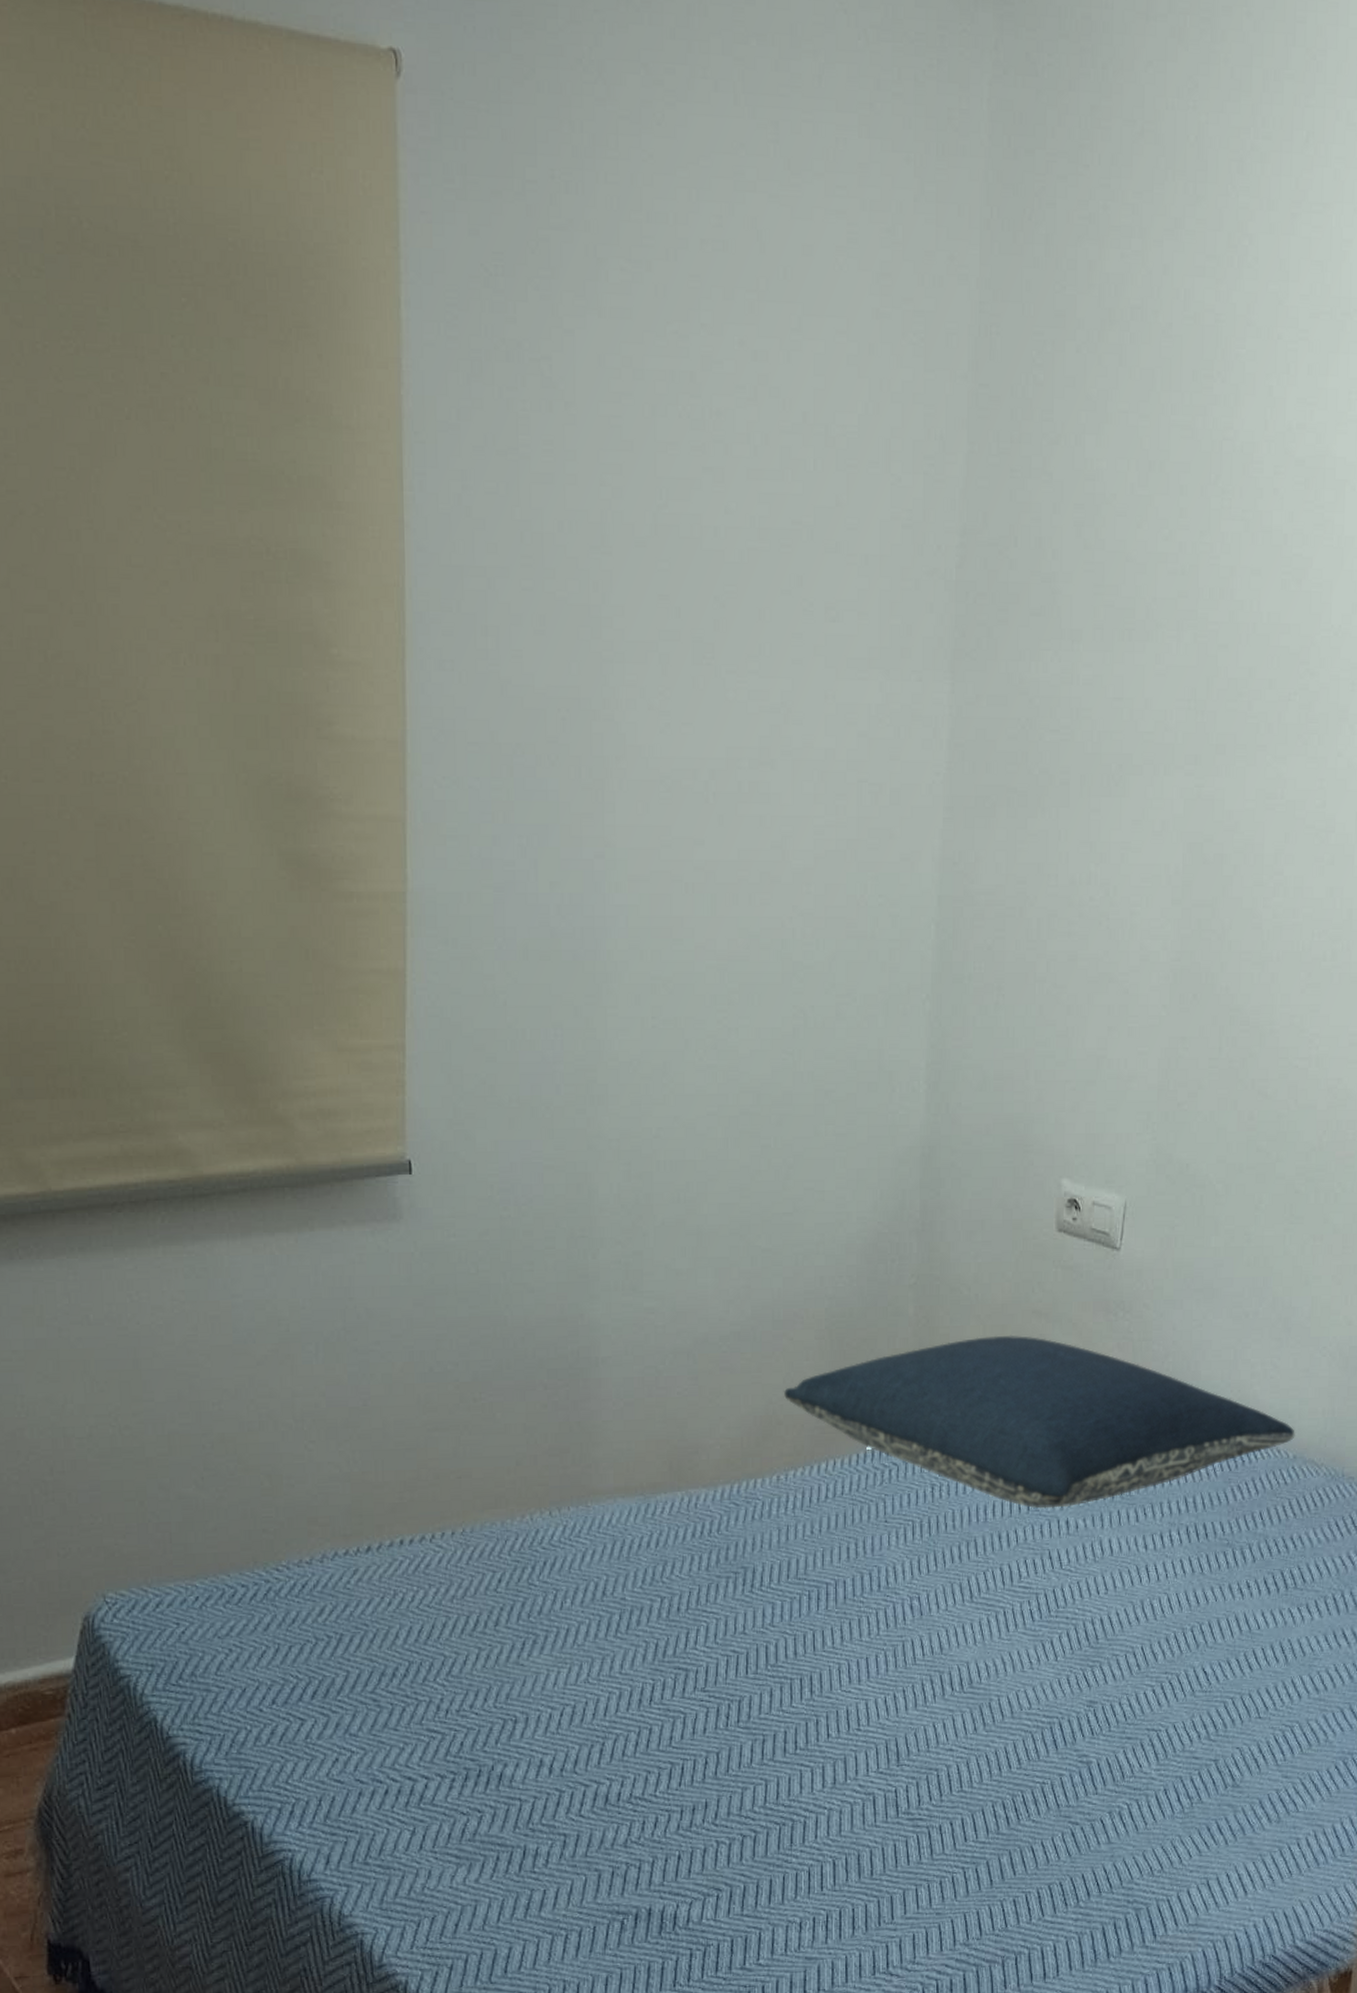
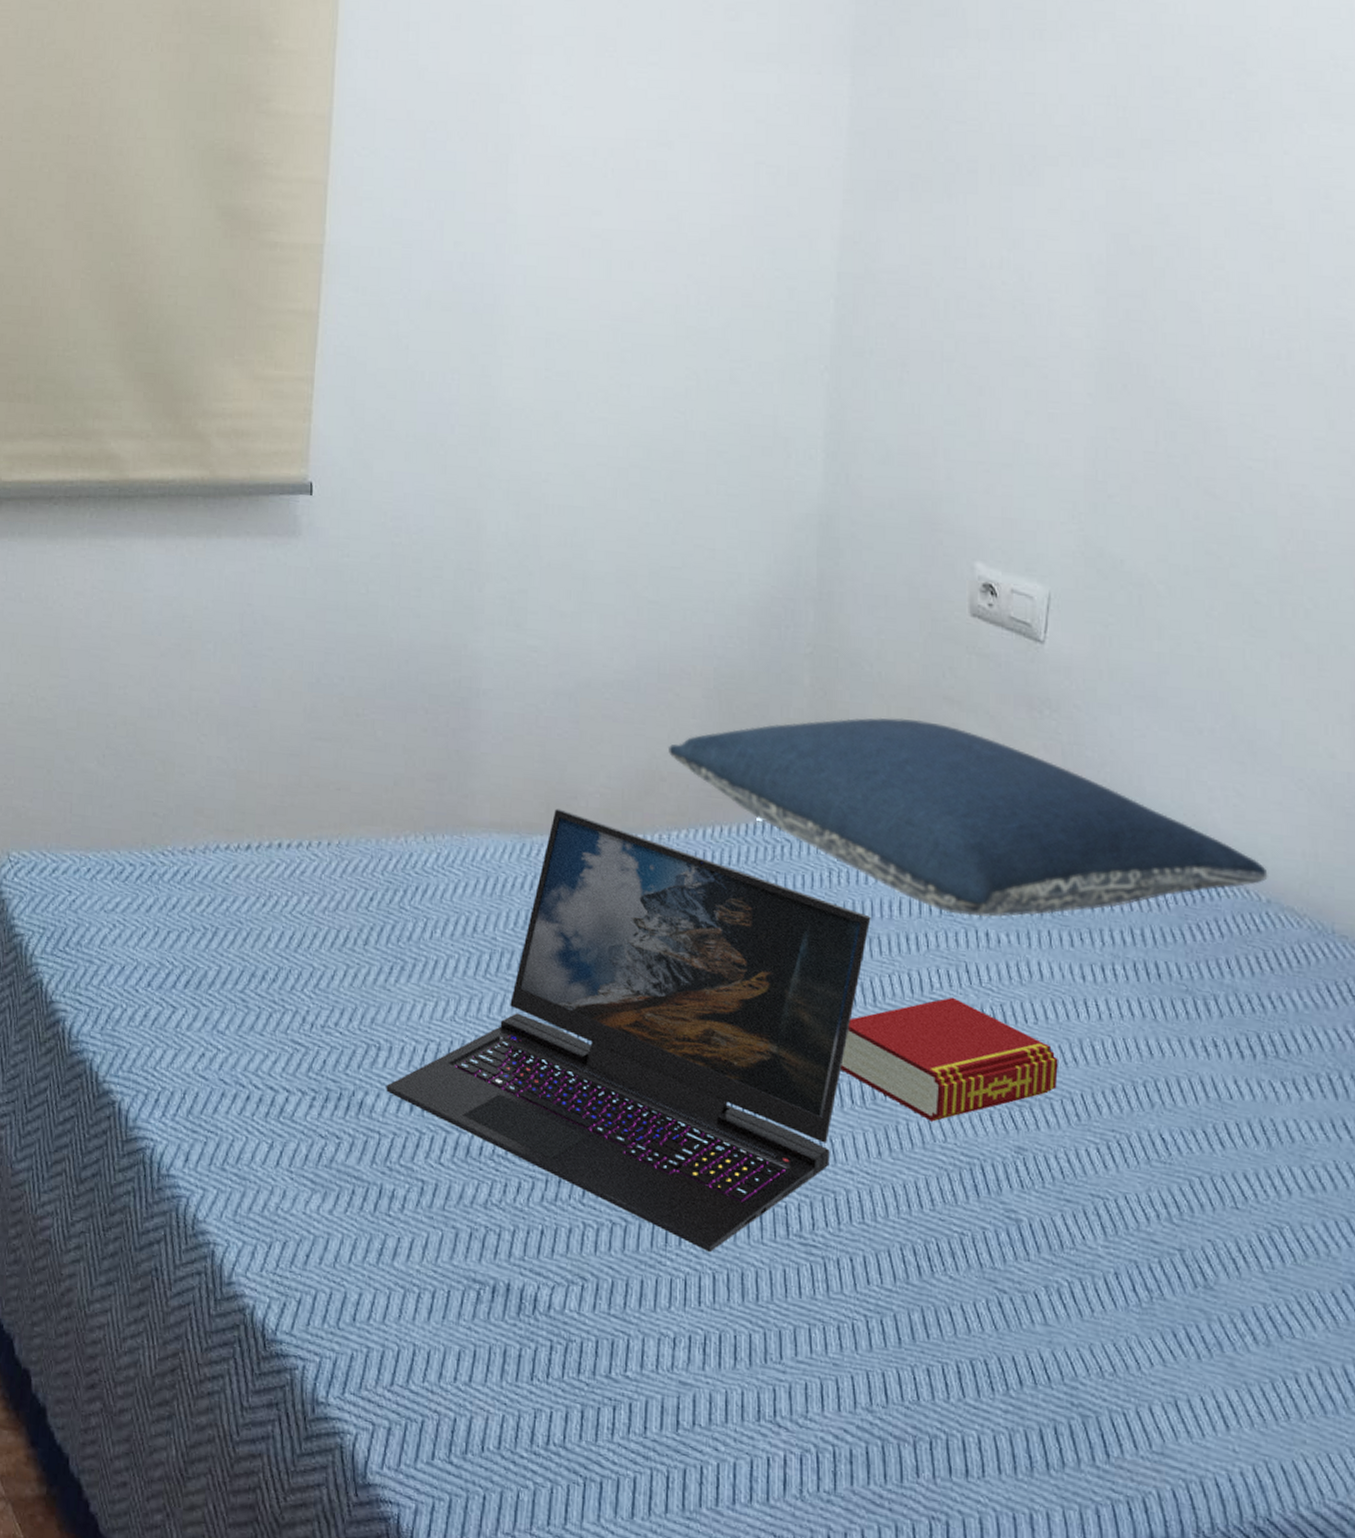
laptop: none [524,1465,969,1844] -> present [386,809,871,1253]
book: none [942,1582,1124,1693] -> present [841,997,1058,1122]

